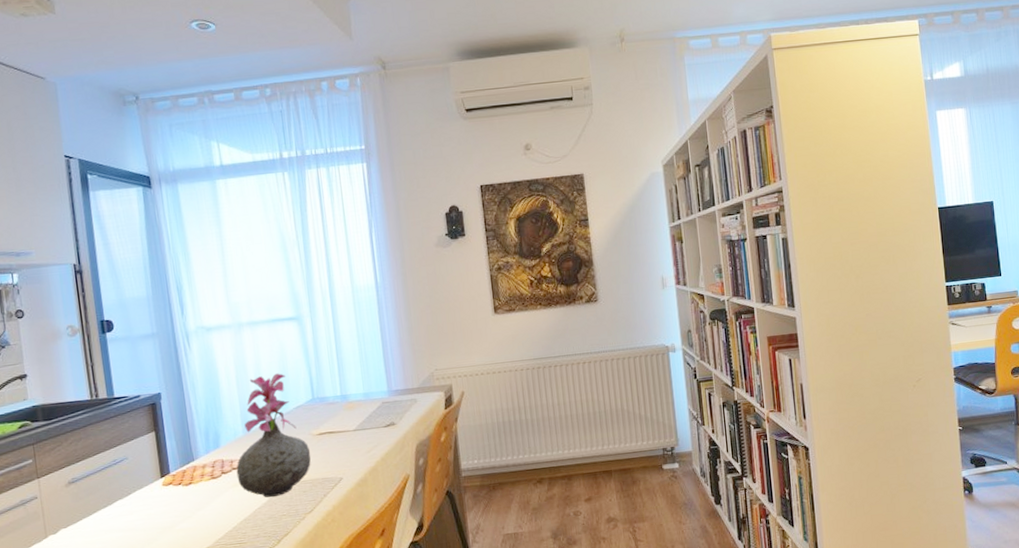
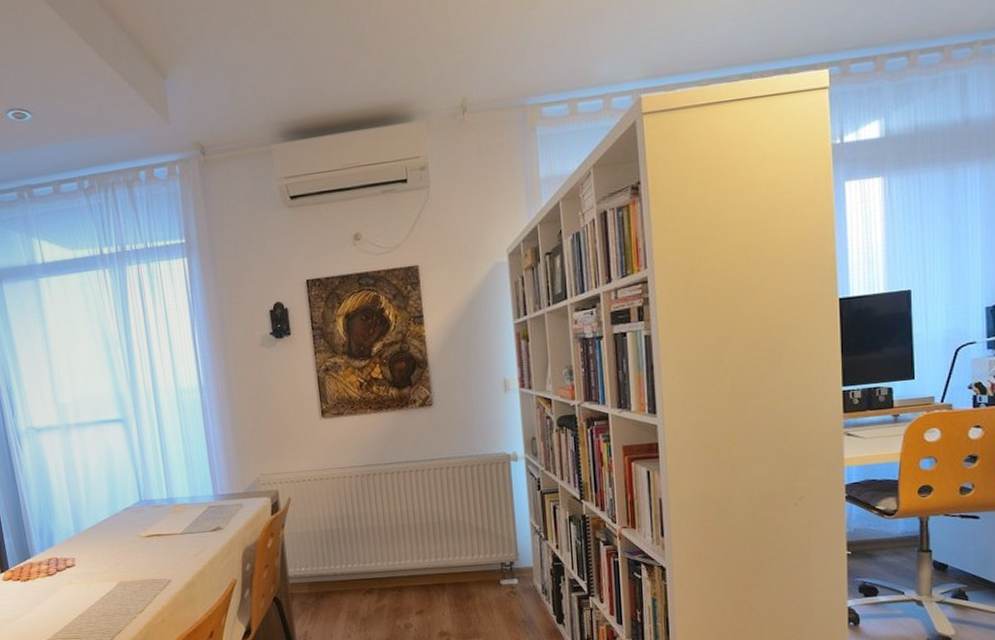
vase: present [236,373,311,498] -> none [70,475,141,597]

